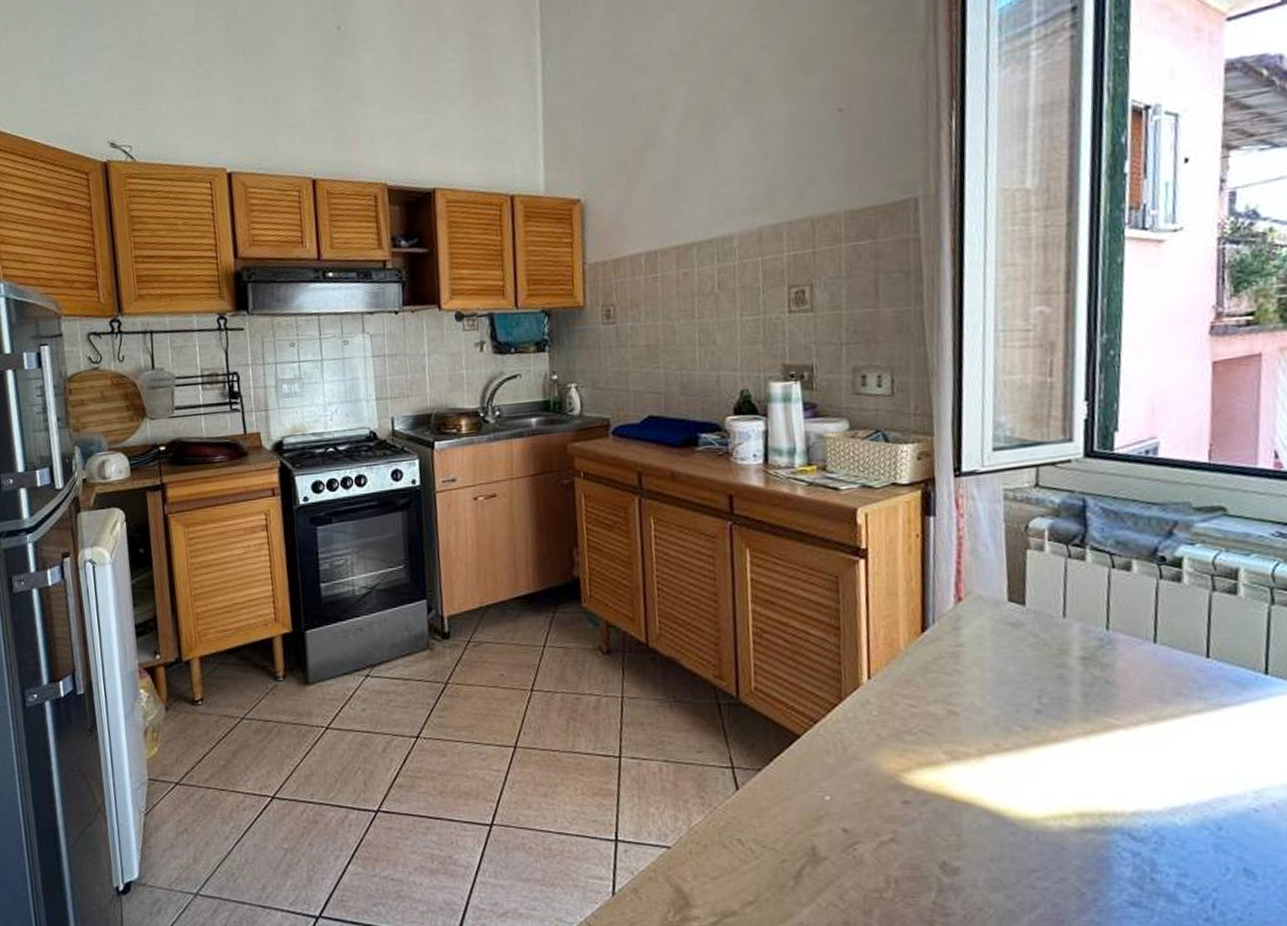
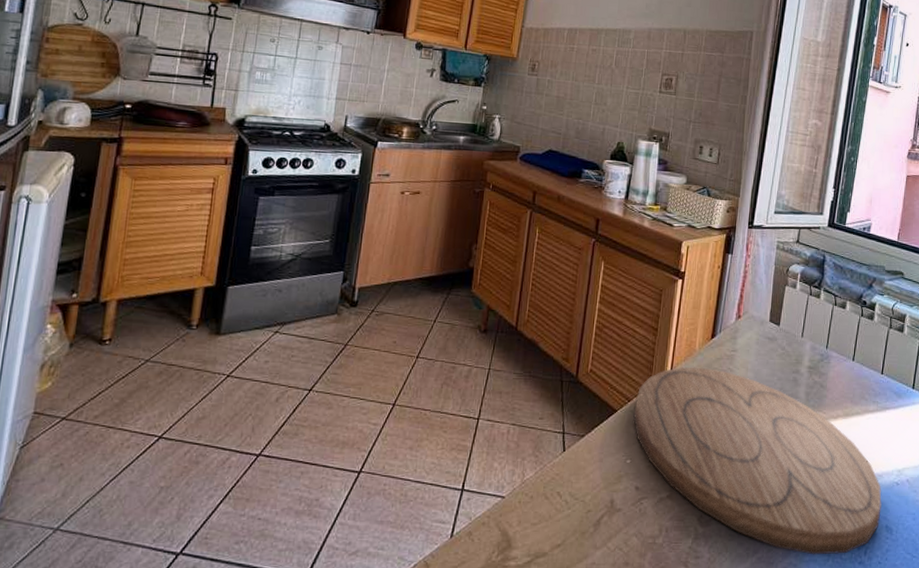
cutting board: none [824,672,1233,910] -> present [633,366,882,555]

